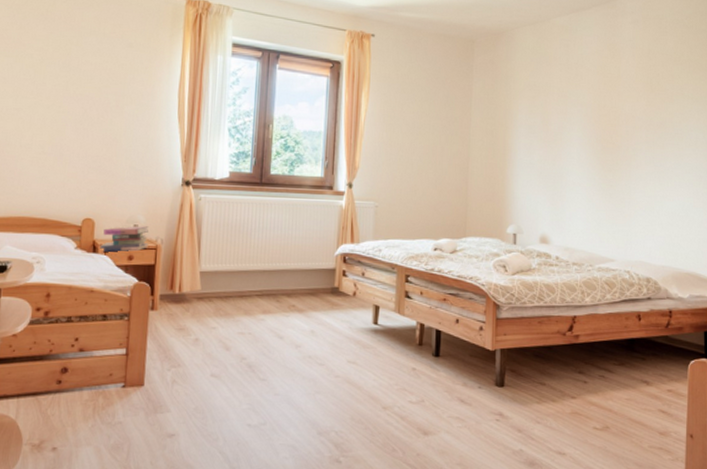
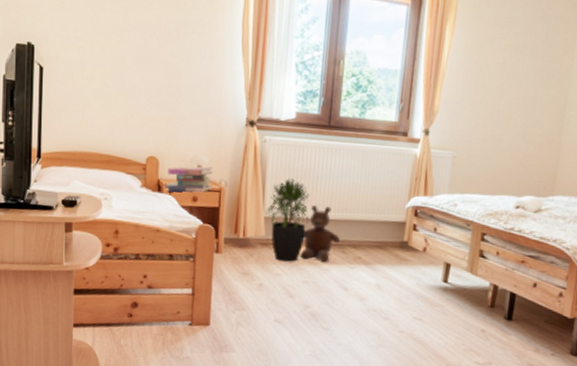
potted plant: none [201,233,244,314] -> present [266,179,310,262]
teddy bear: none [236,258,275,312] -> present [301,205,341,262]

